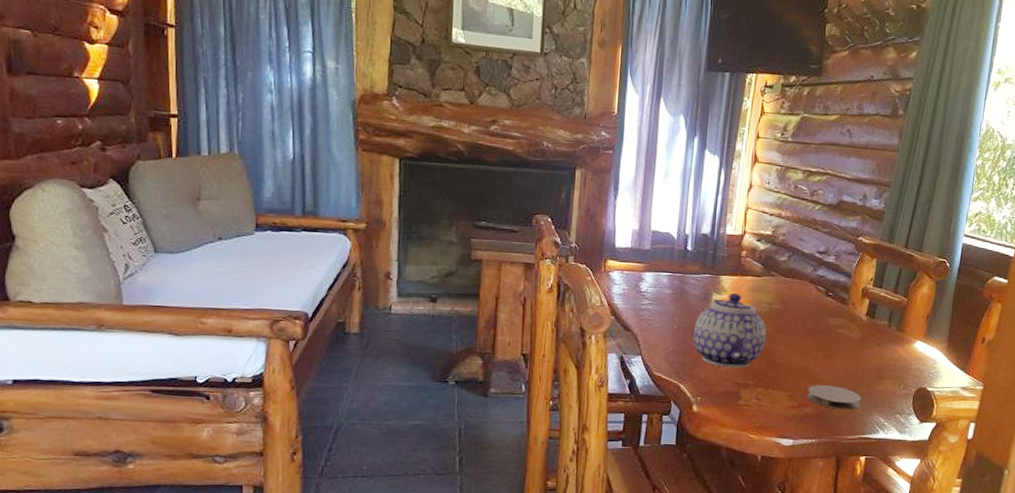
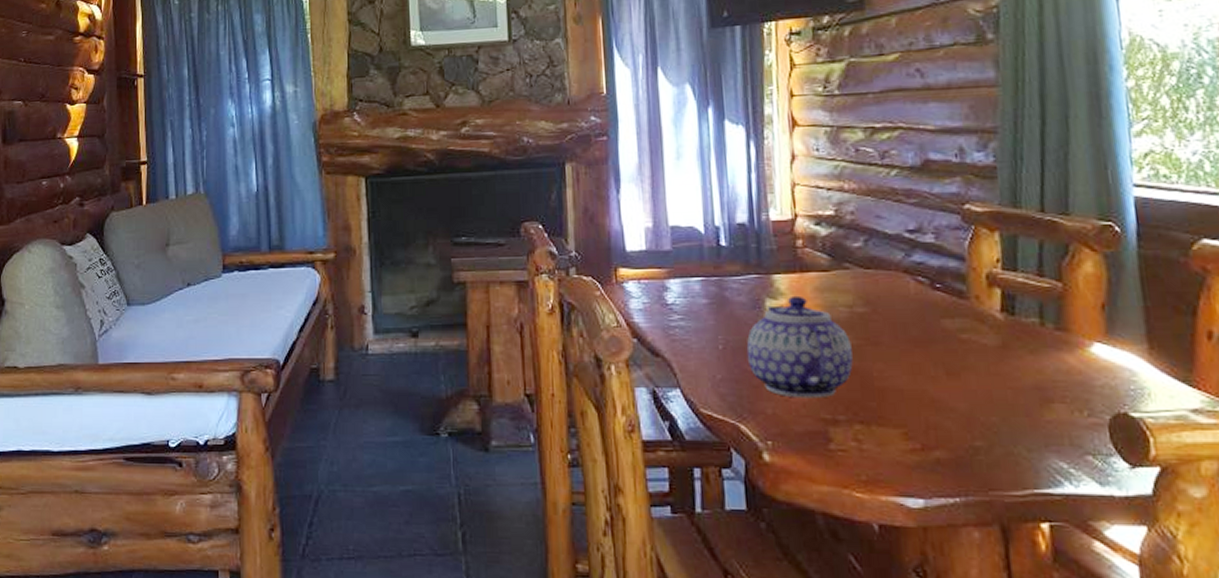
coaster: present [806,384,862,410] -> none [932,415,1023,452]

